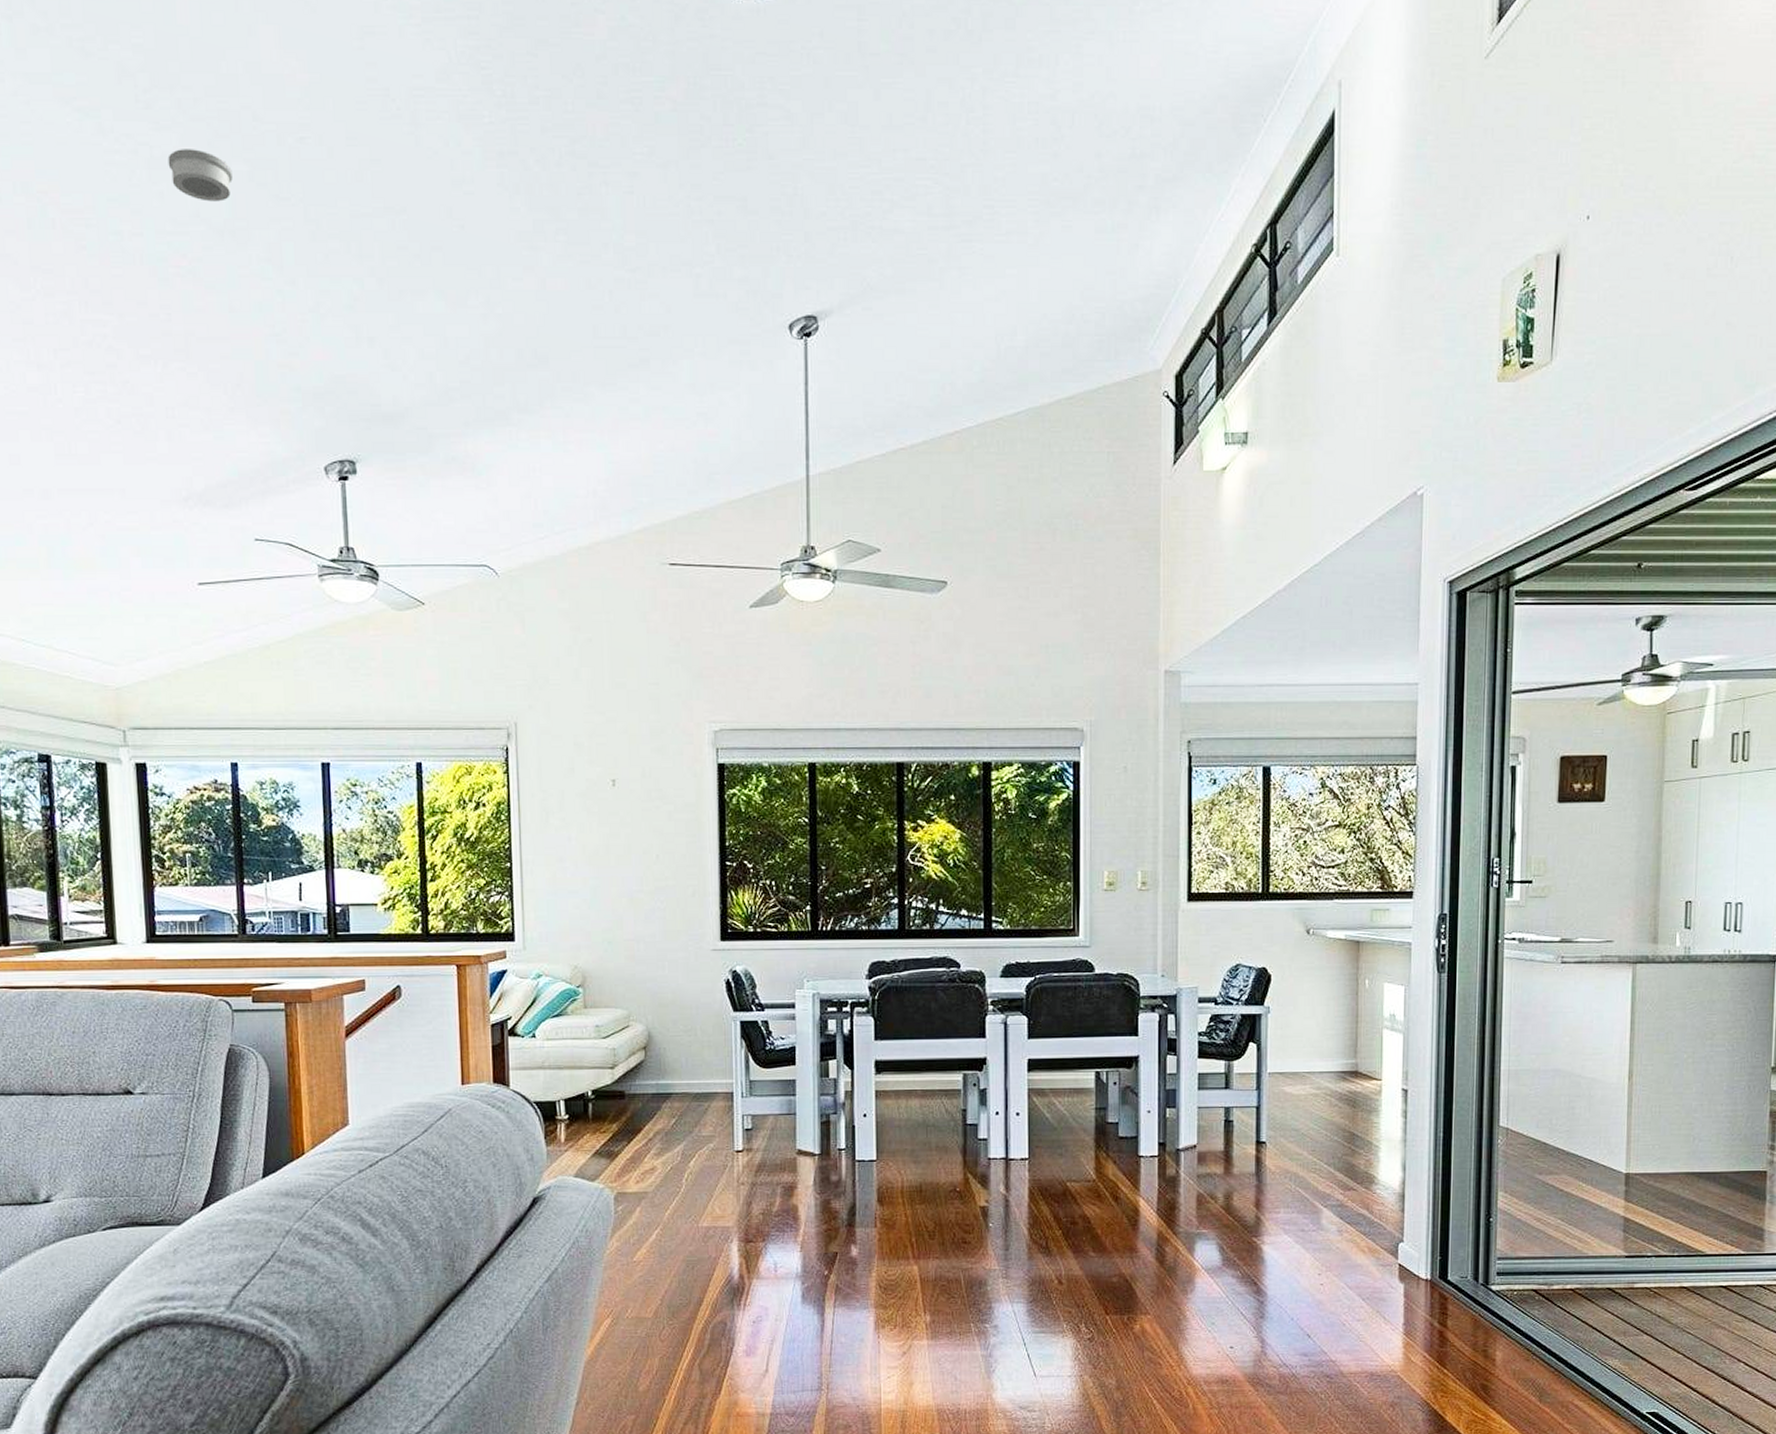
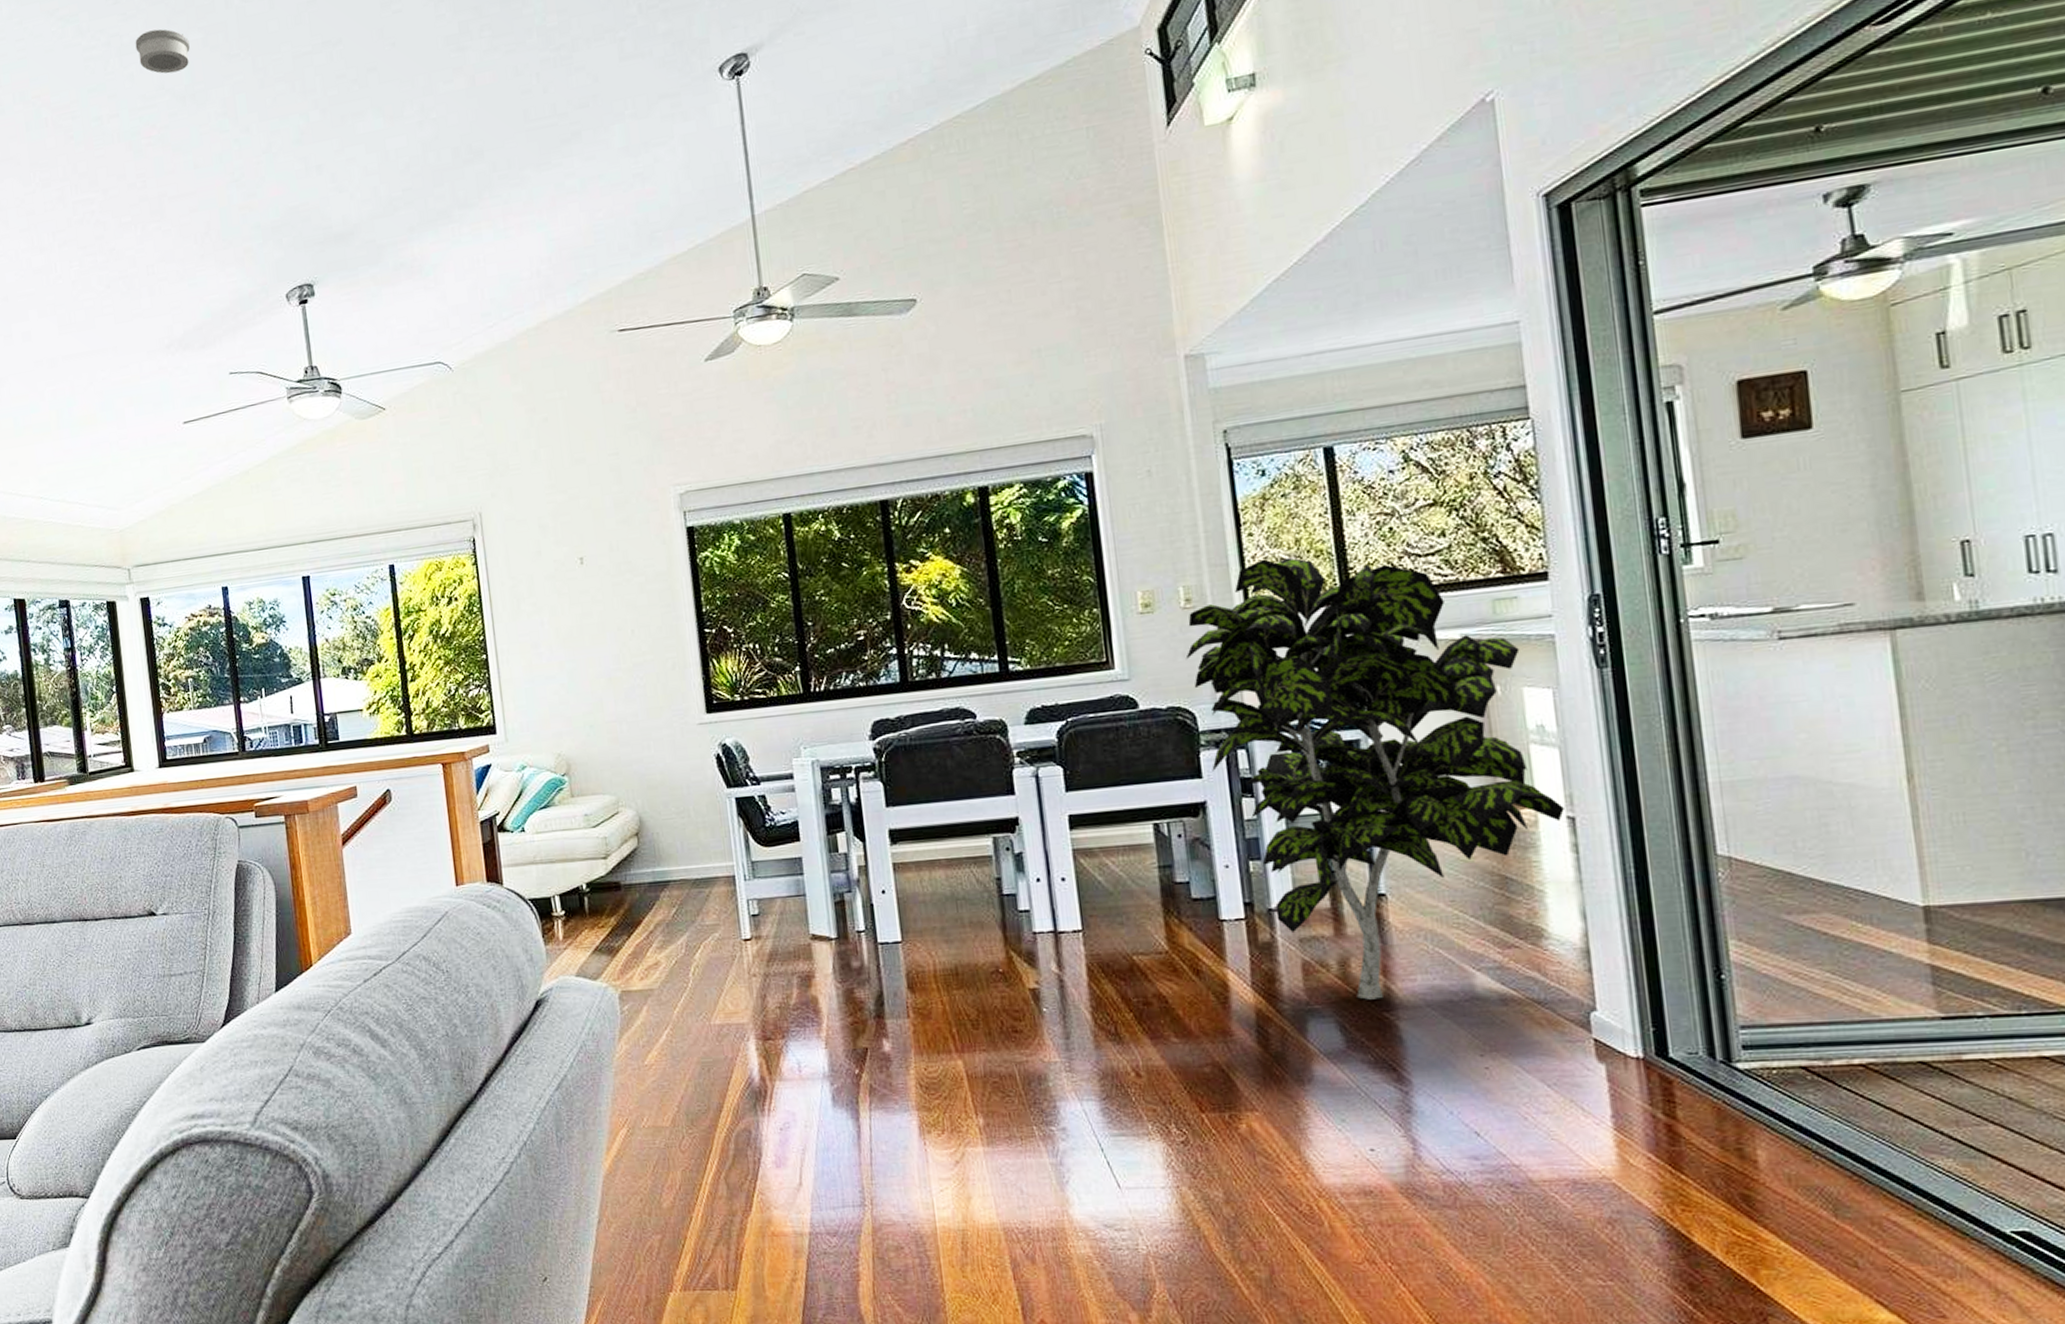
indoor plant: none [1136,855,1401,1227] -> present [1185,557,1564,1000]

